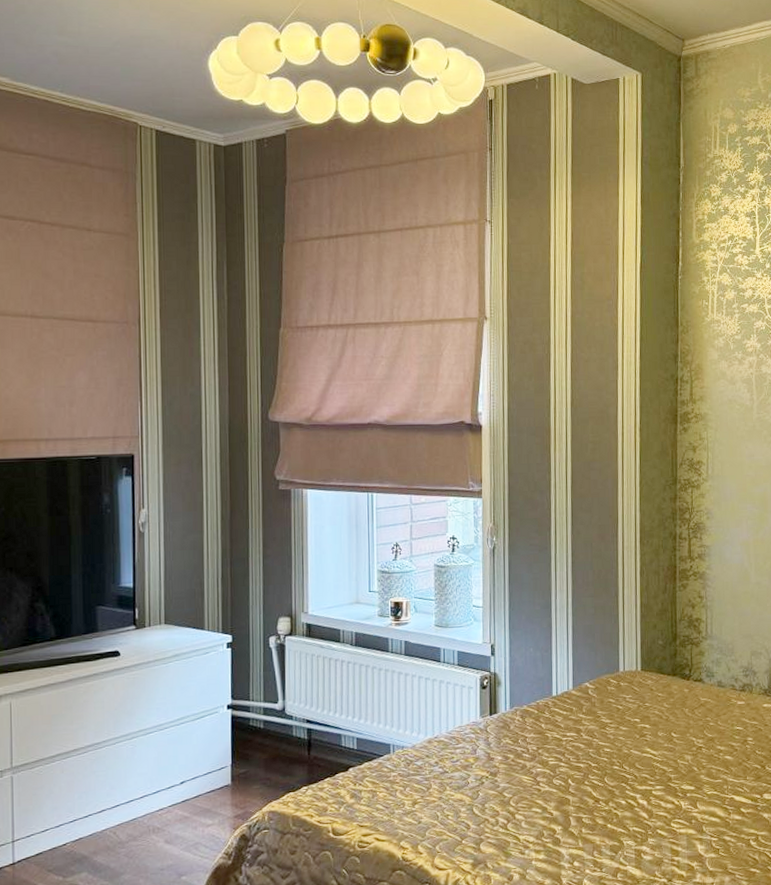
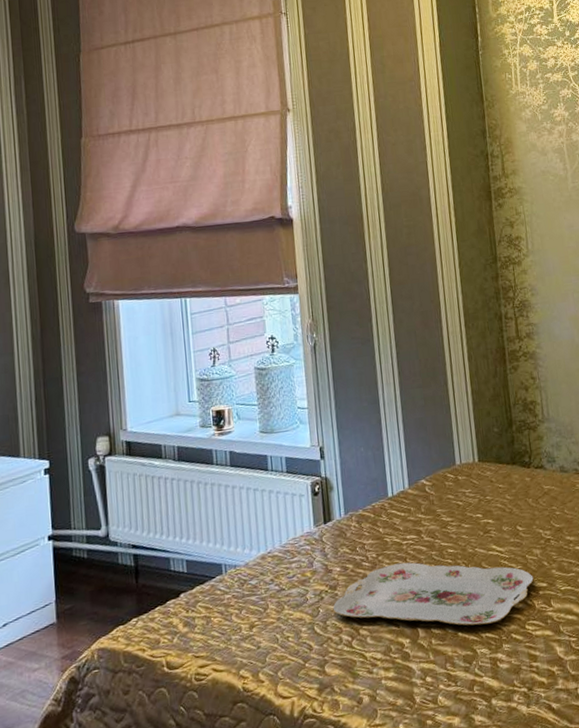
serving tray: none [492,757,683,820] -> present [332,562,534,626]

